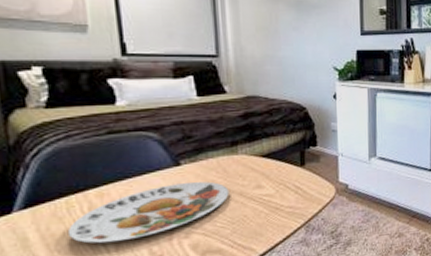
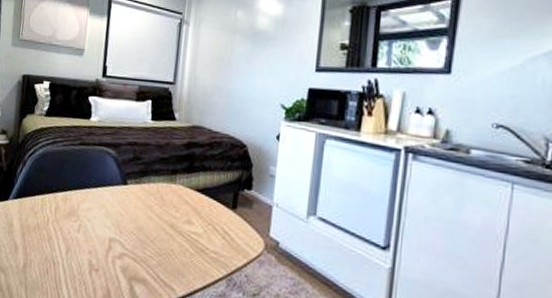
plate: present [67,181,229,244] -> none [37,201,162,248]

